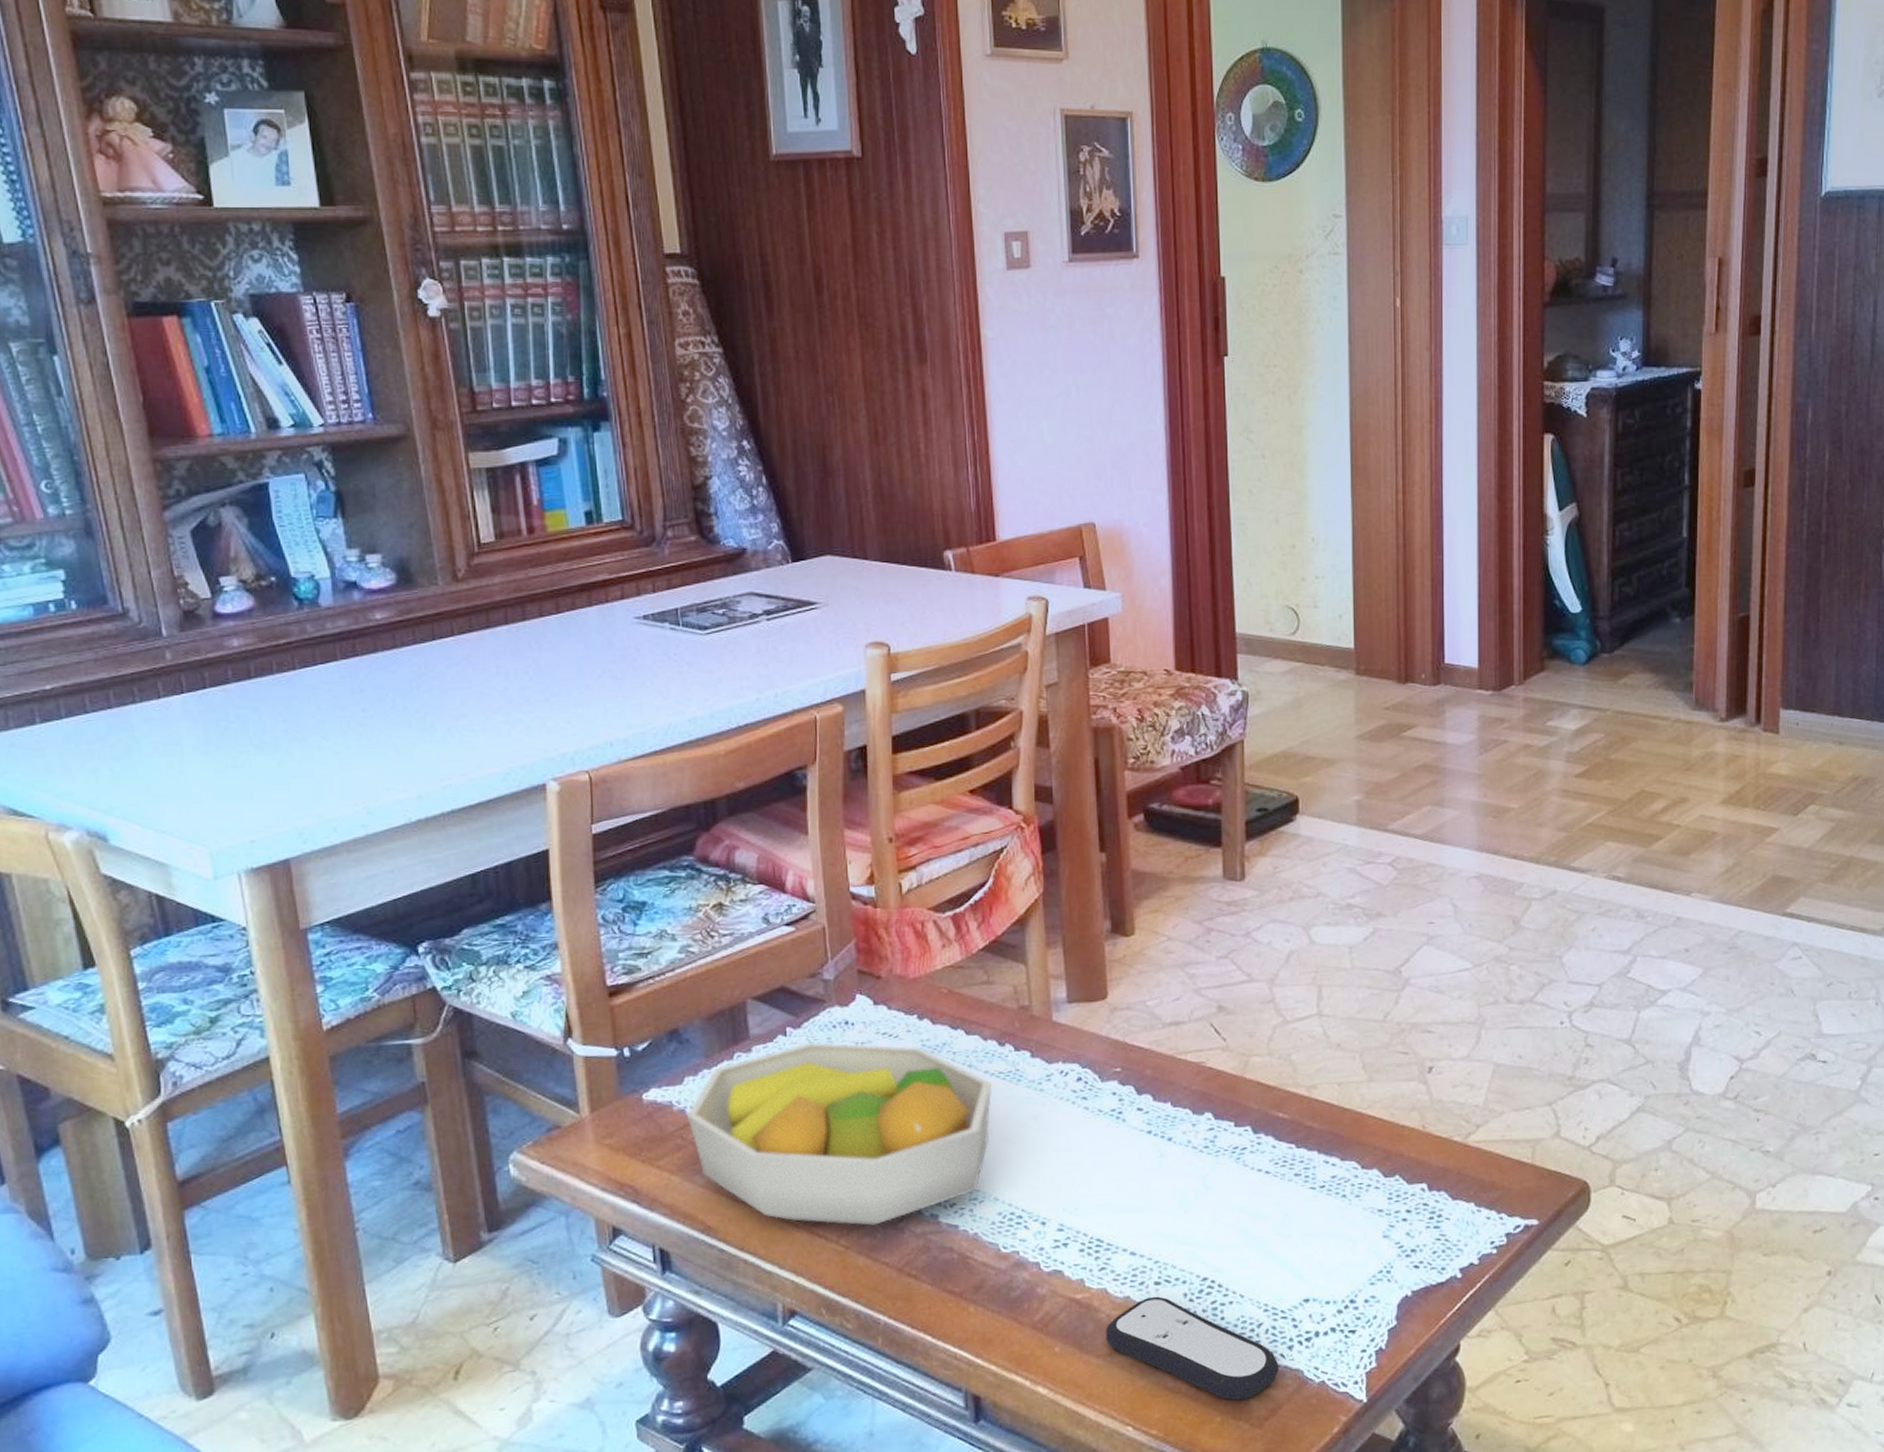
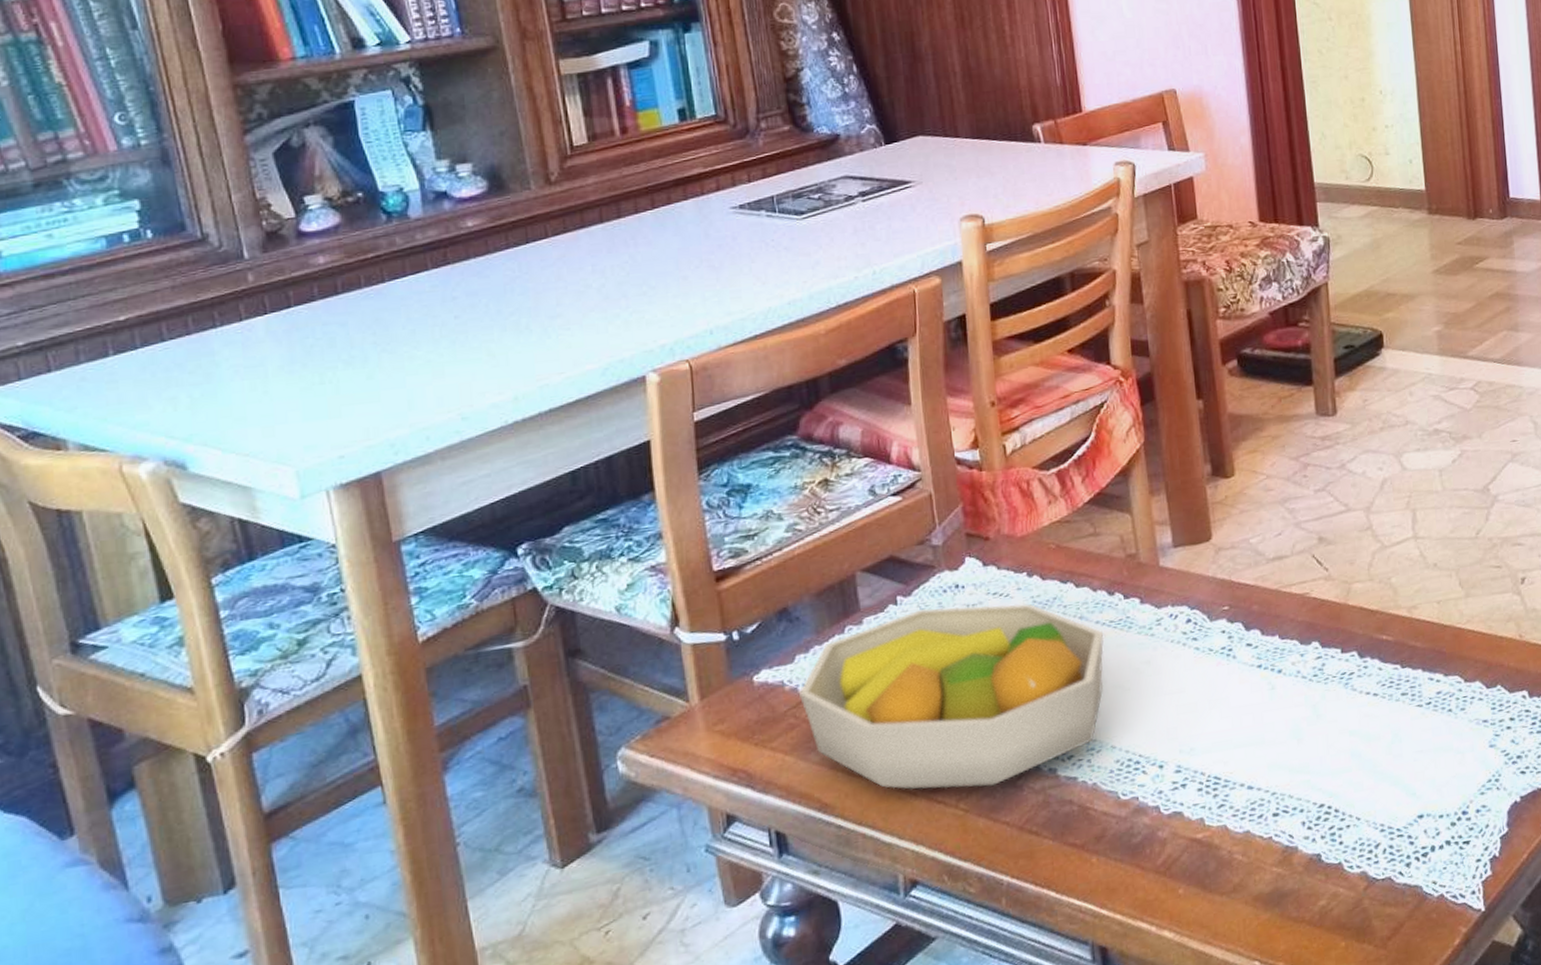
remote control: present [1105,1296,1279,1400] -> none [1227,827,1399,924]

